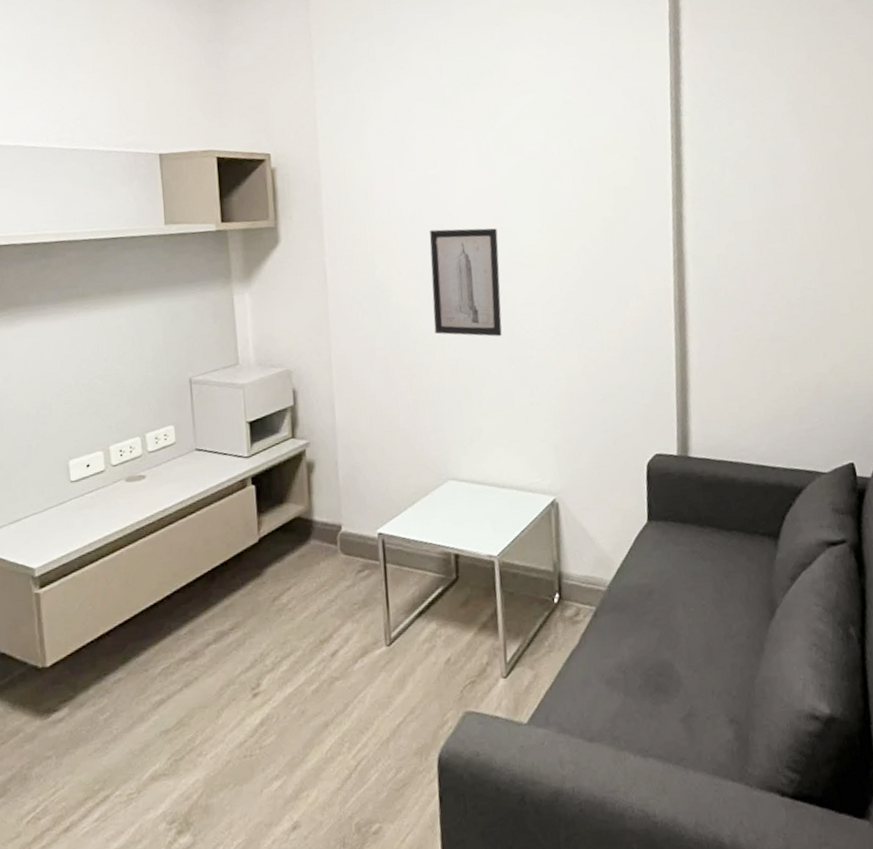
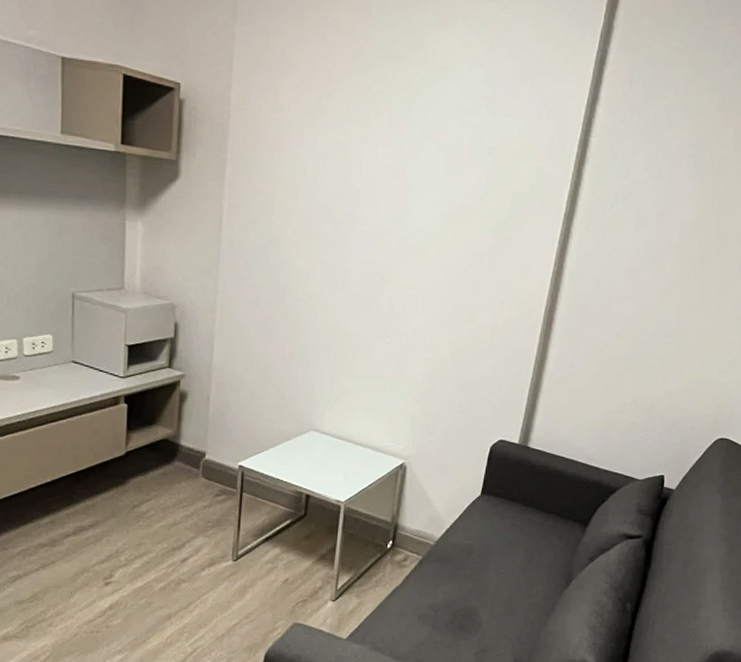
wall art: present [429,228,502,337] -> none [320,196,396,311]

